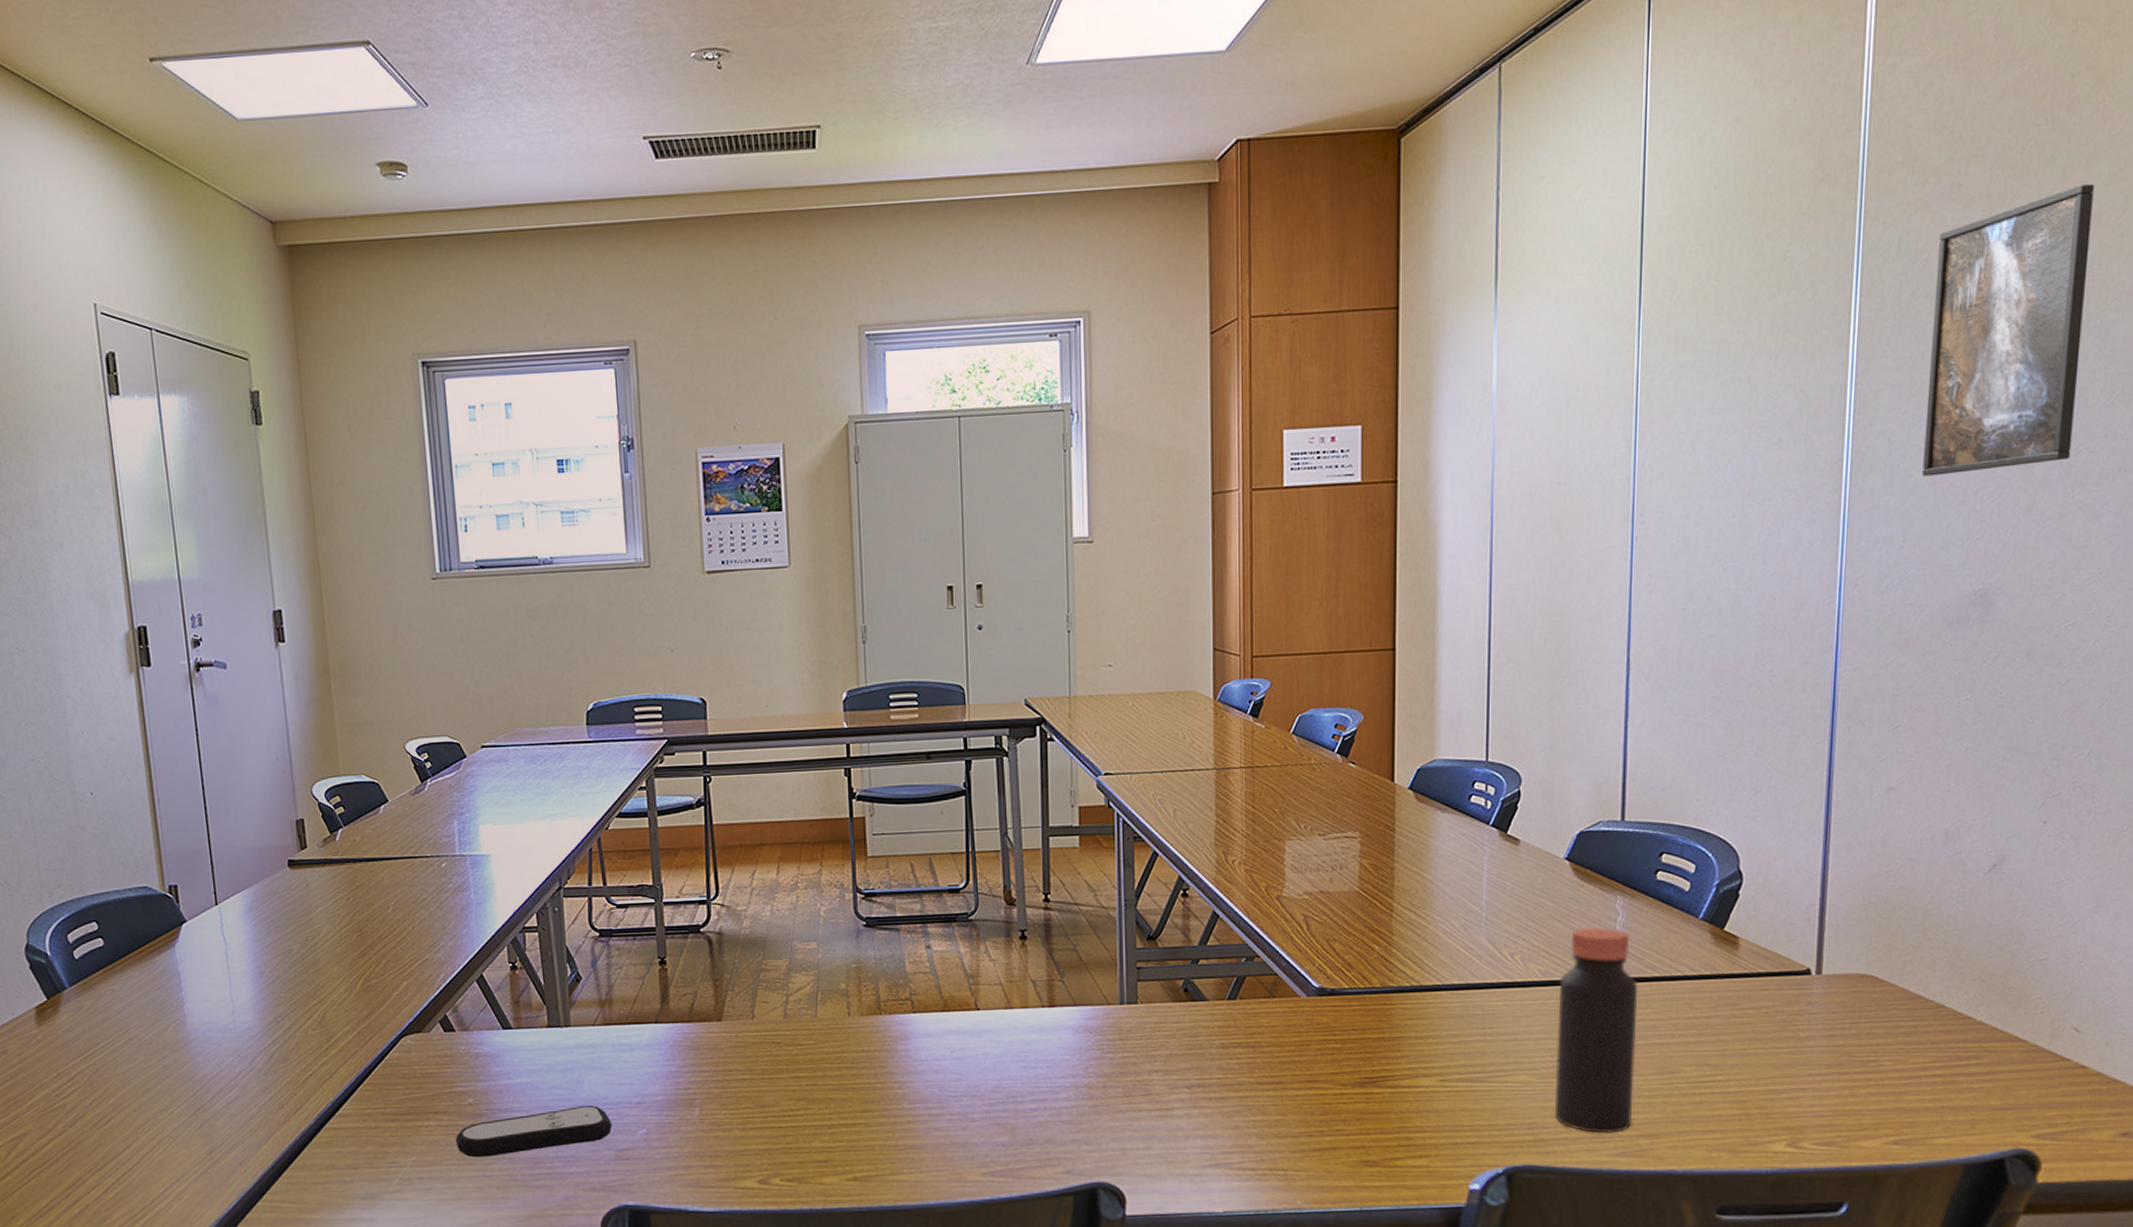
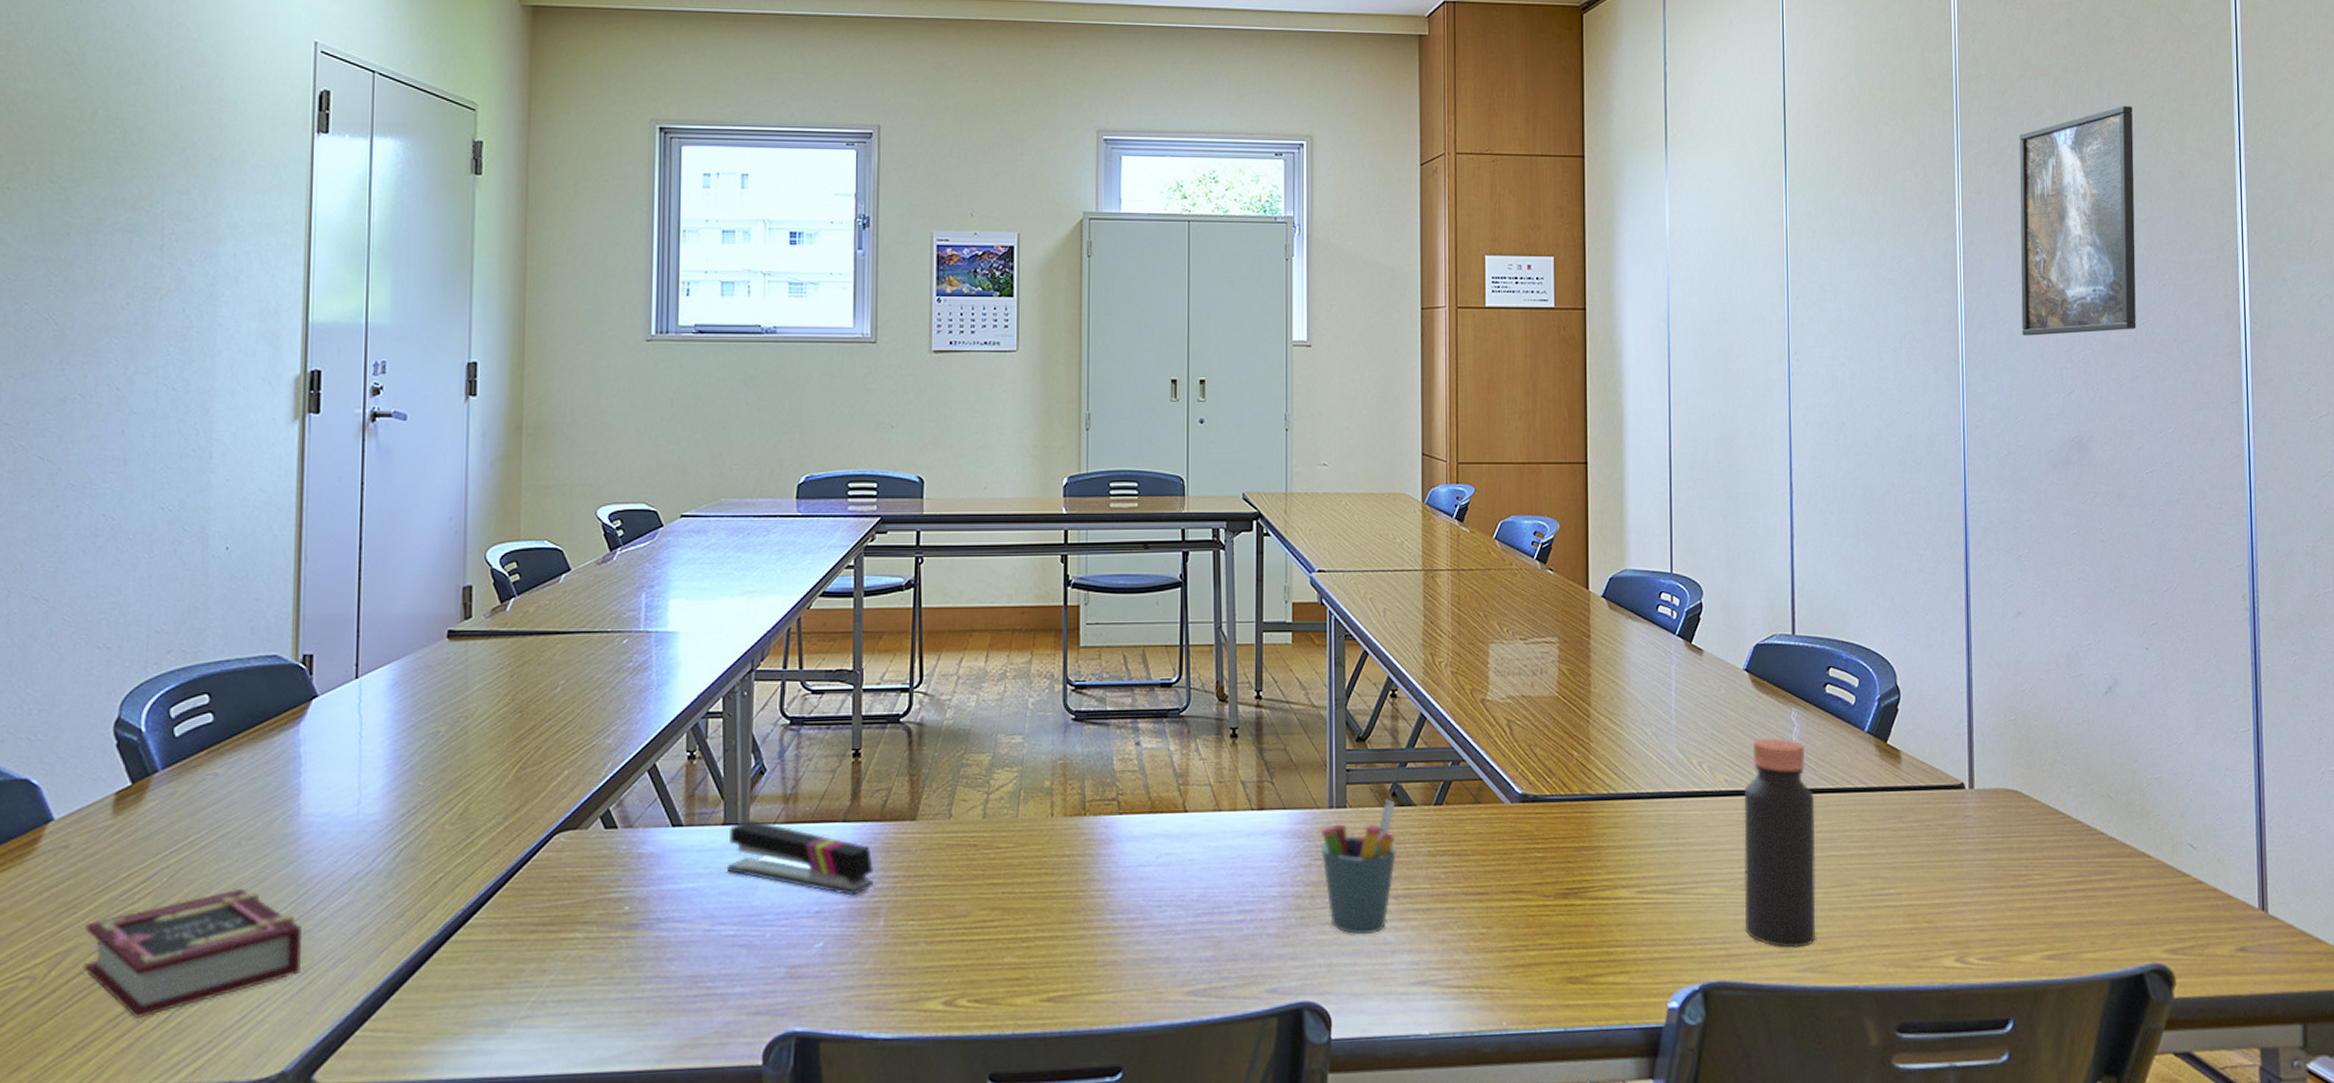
book: none [30,1085,207,1190] -> present [82,888,302,1018]
remote control: present [455,1105,613,1158] -> none [603,914,786,976]
stapler: none [553,1023,688,1088] -> present [726,820,874,896]
pen holder: none [1112,995,1189,1122] -> present [1320,799,1396,935]

